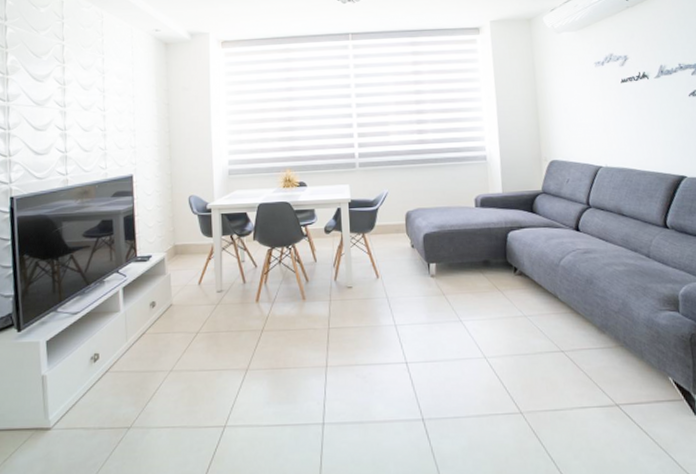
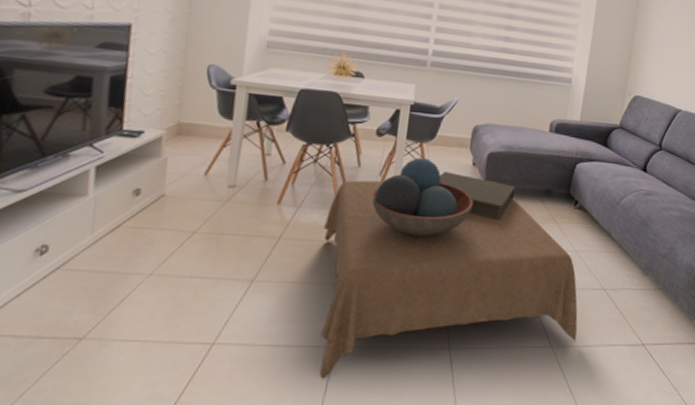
coffee table: none [295,247,545,454] -> present [319,157,578,379]

